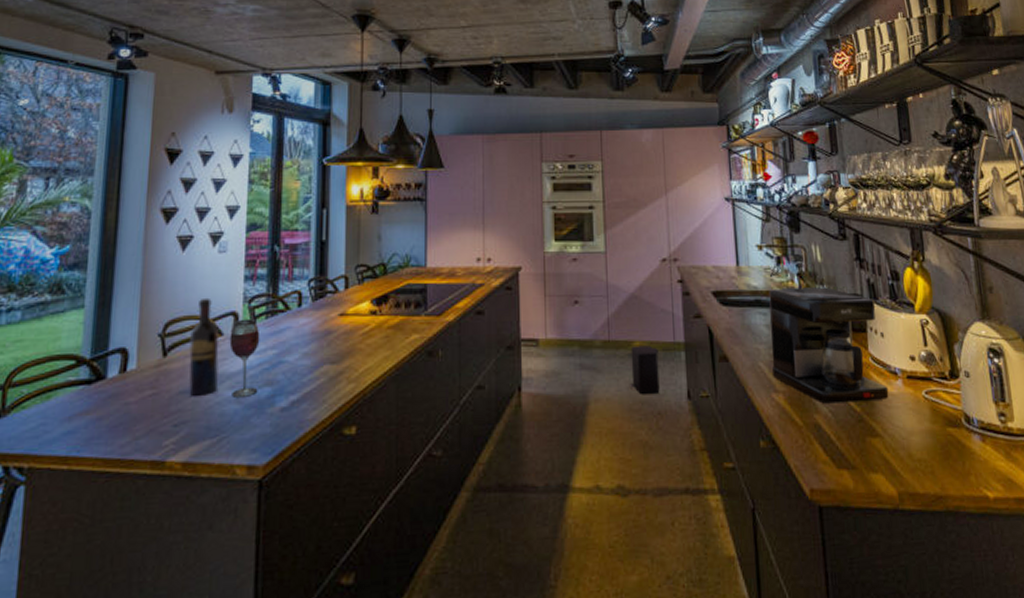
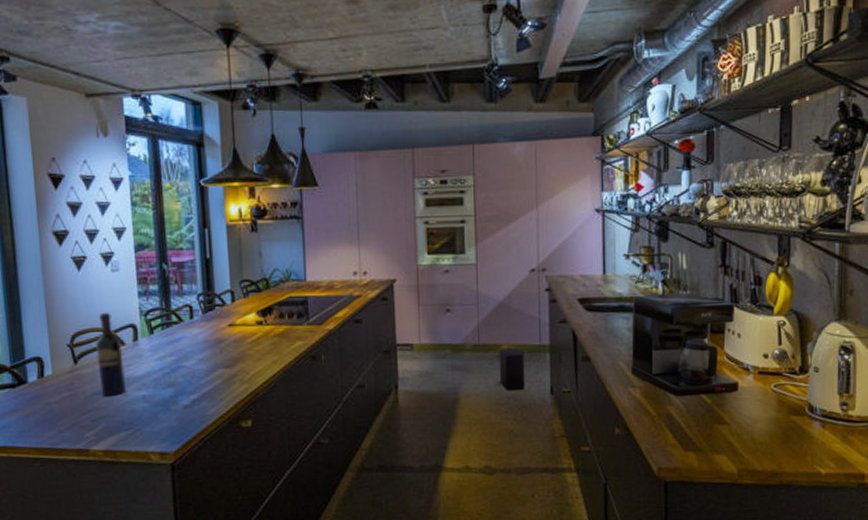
wineglass: present [229,318,260,397] -> none [131,330,161,397]

